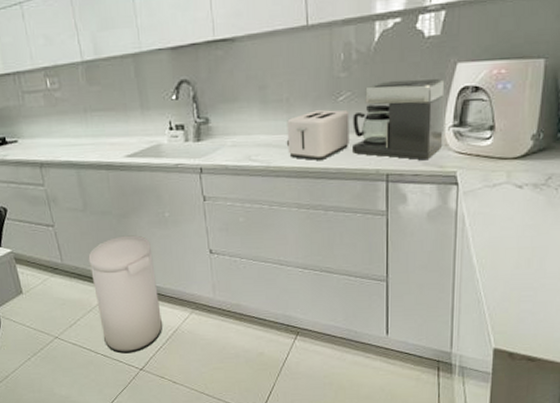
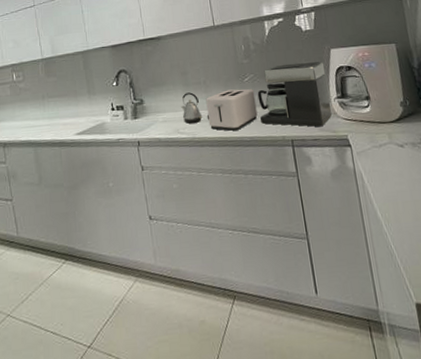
pedal bin: present [88,235,163,354] -> none [41,205,110,330]
kettle: none [255,112,281,149] -> present [181,92,203,124]

